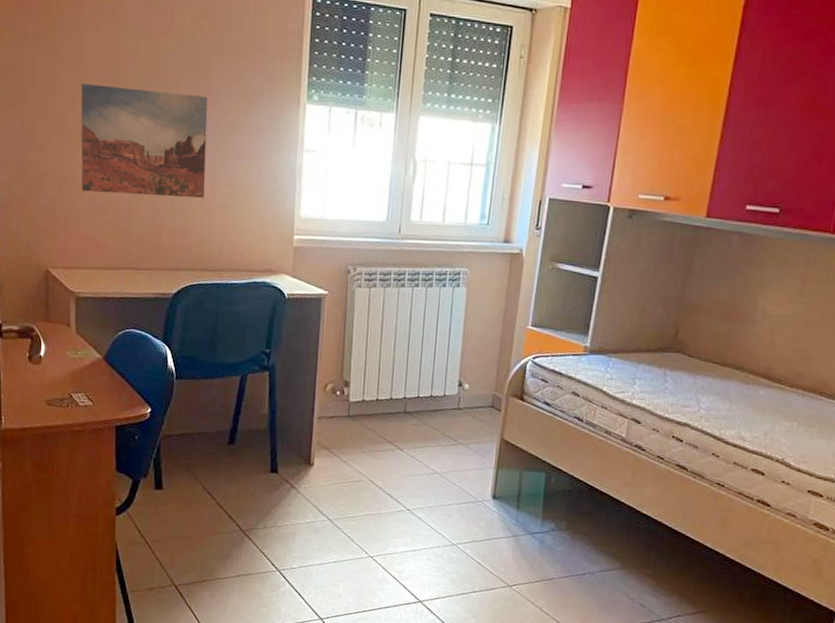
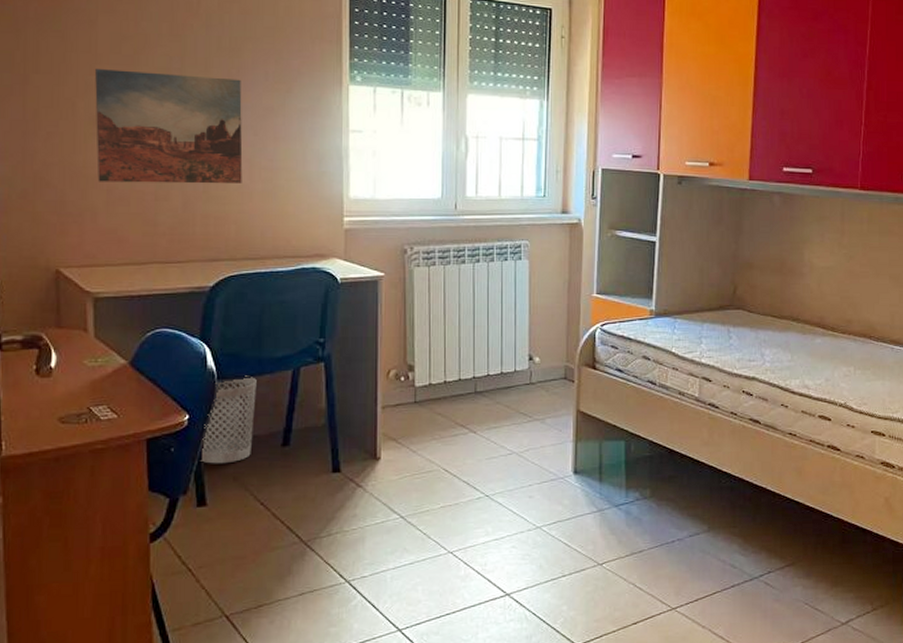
wastebasket: none [159,377,209,455] -> present [200,375,257,464]

